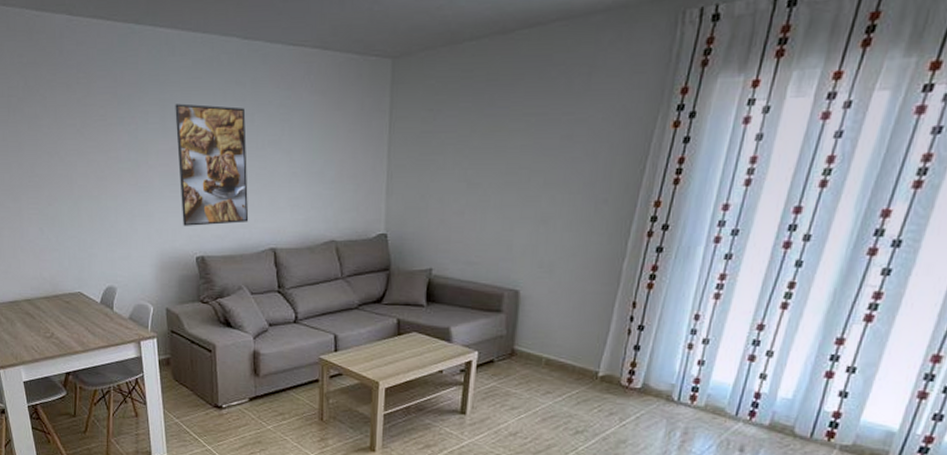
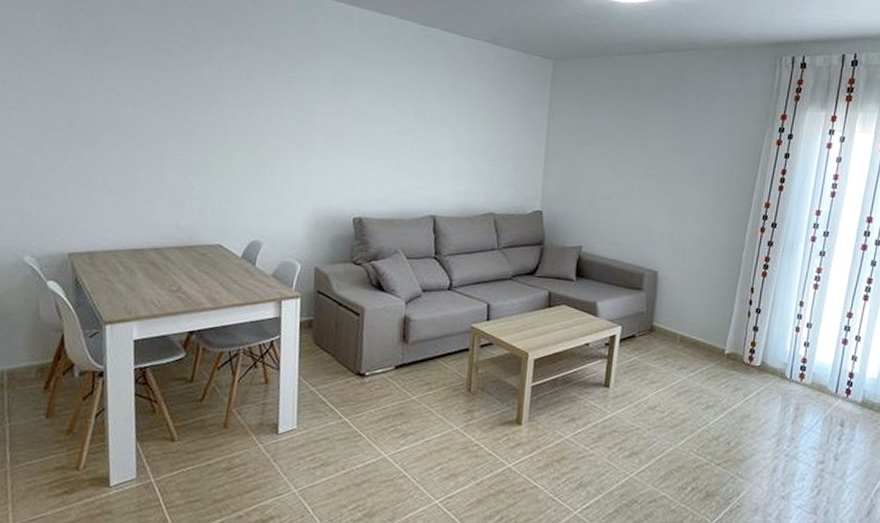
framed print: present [175,103,249,226] -> none [343,71,417,189]

